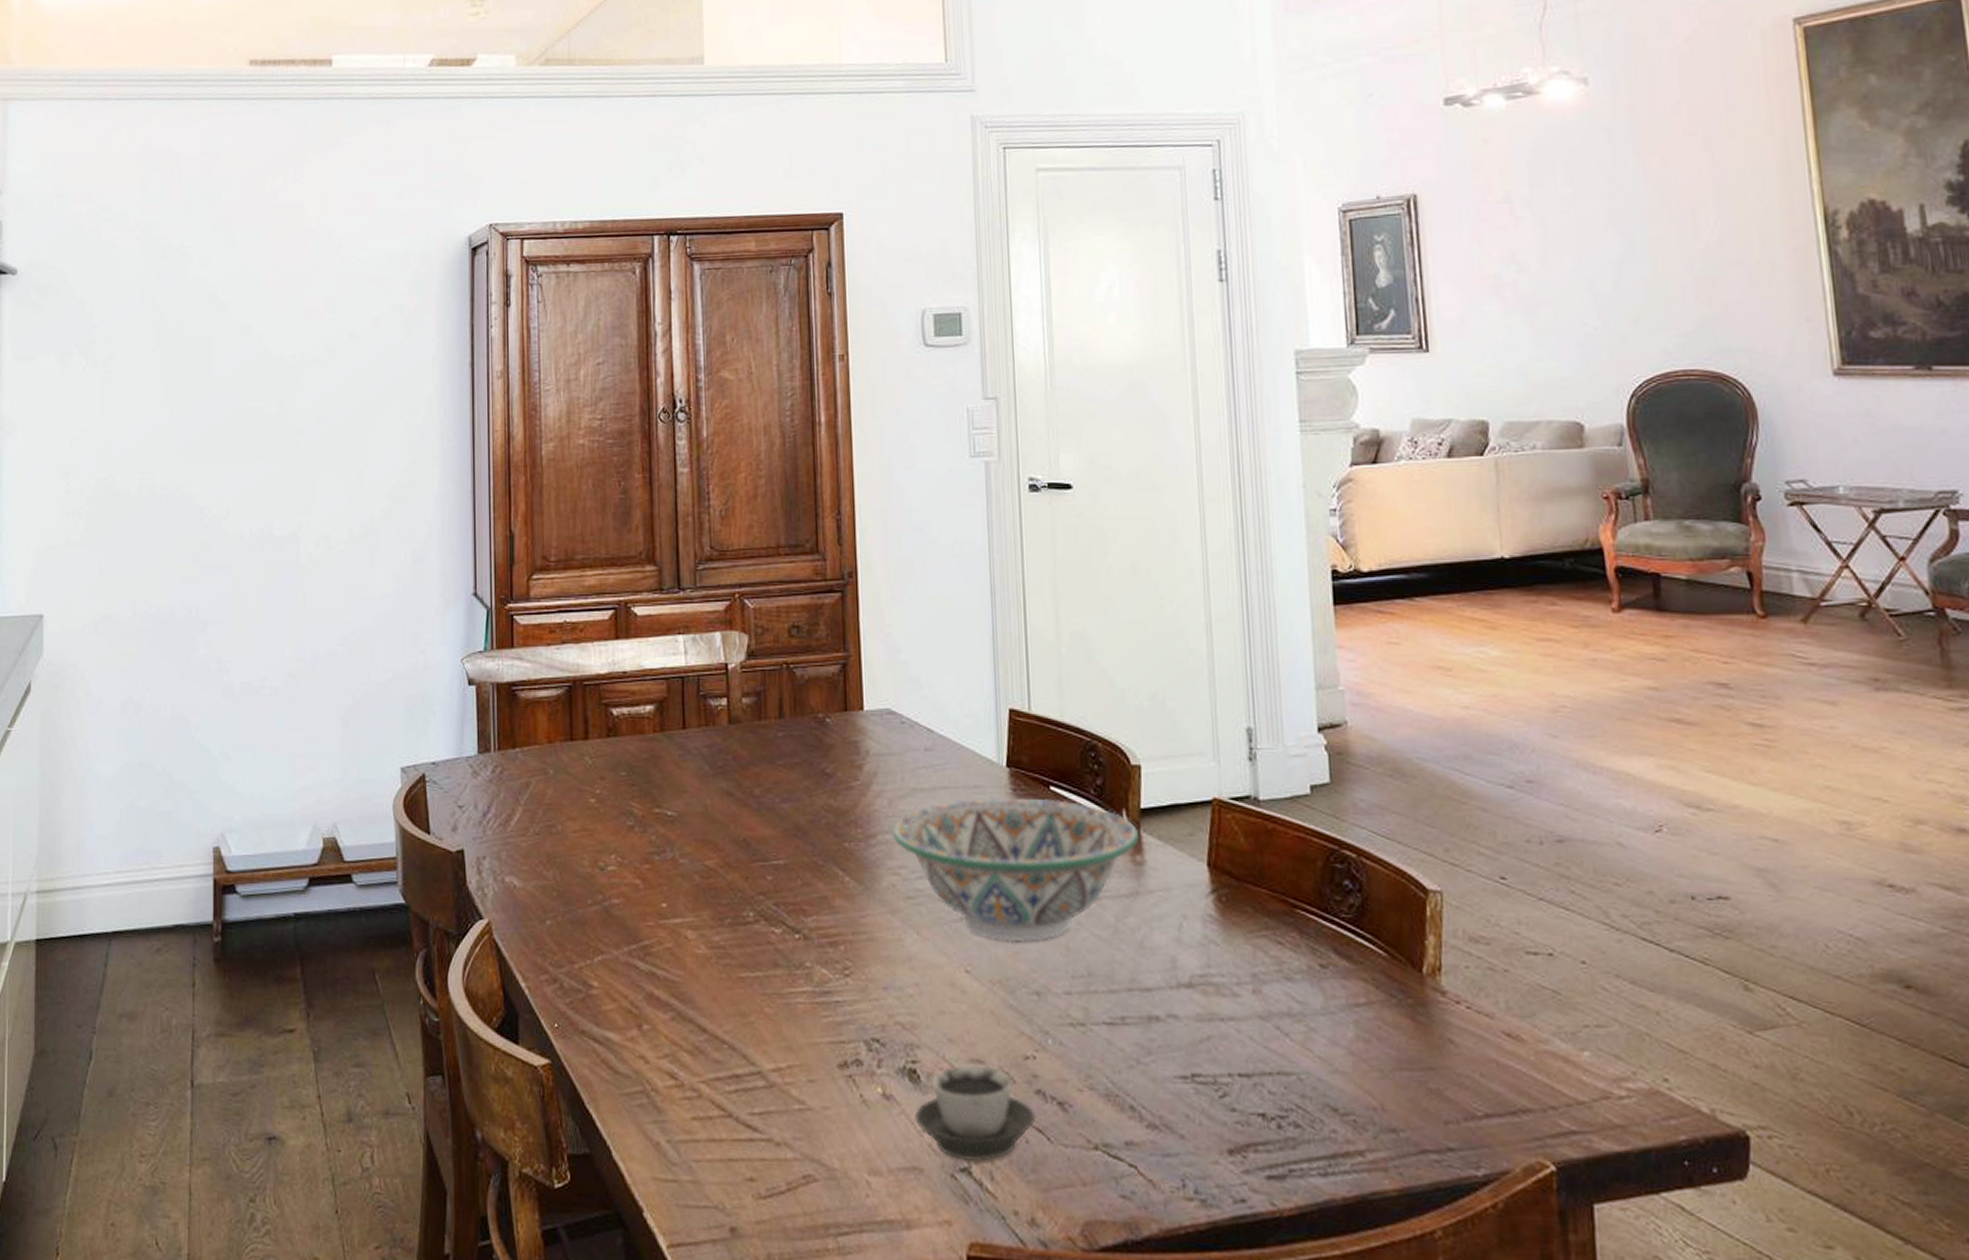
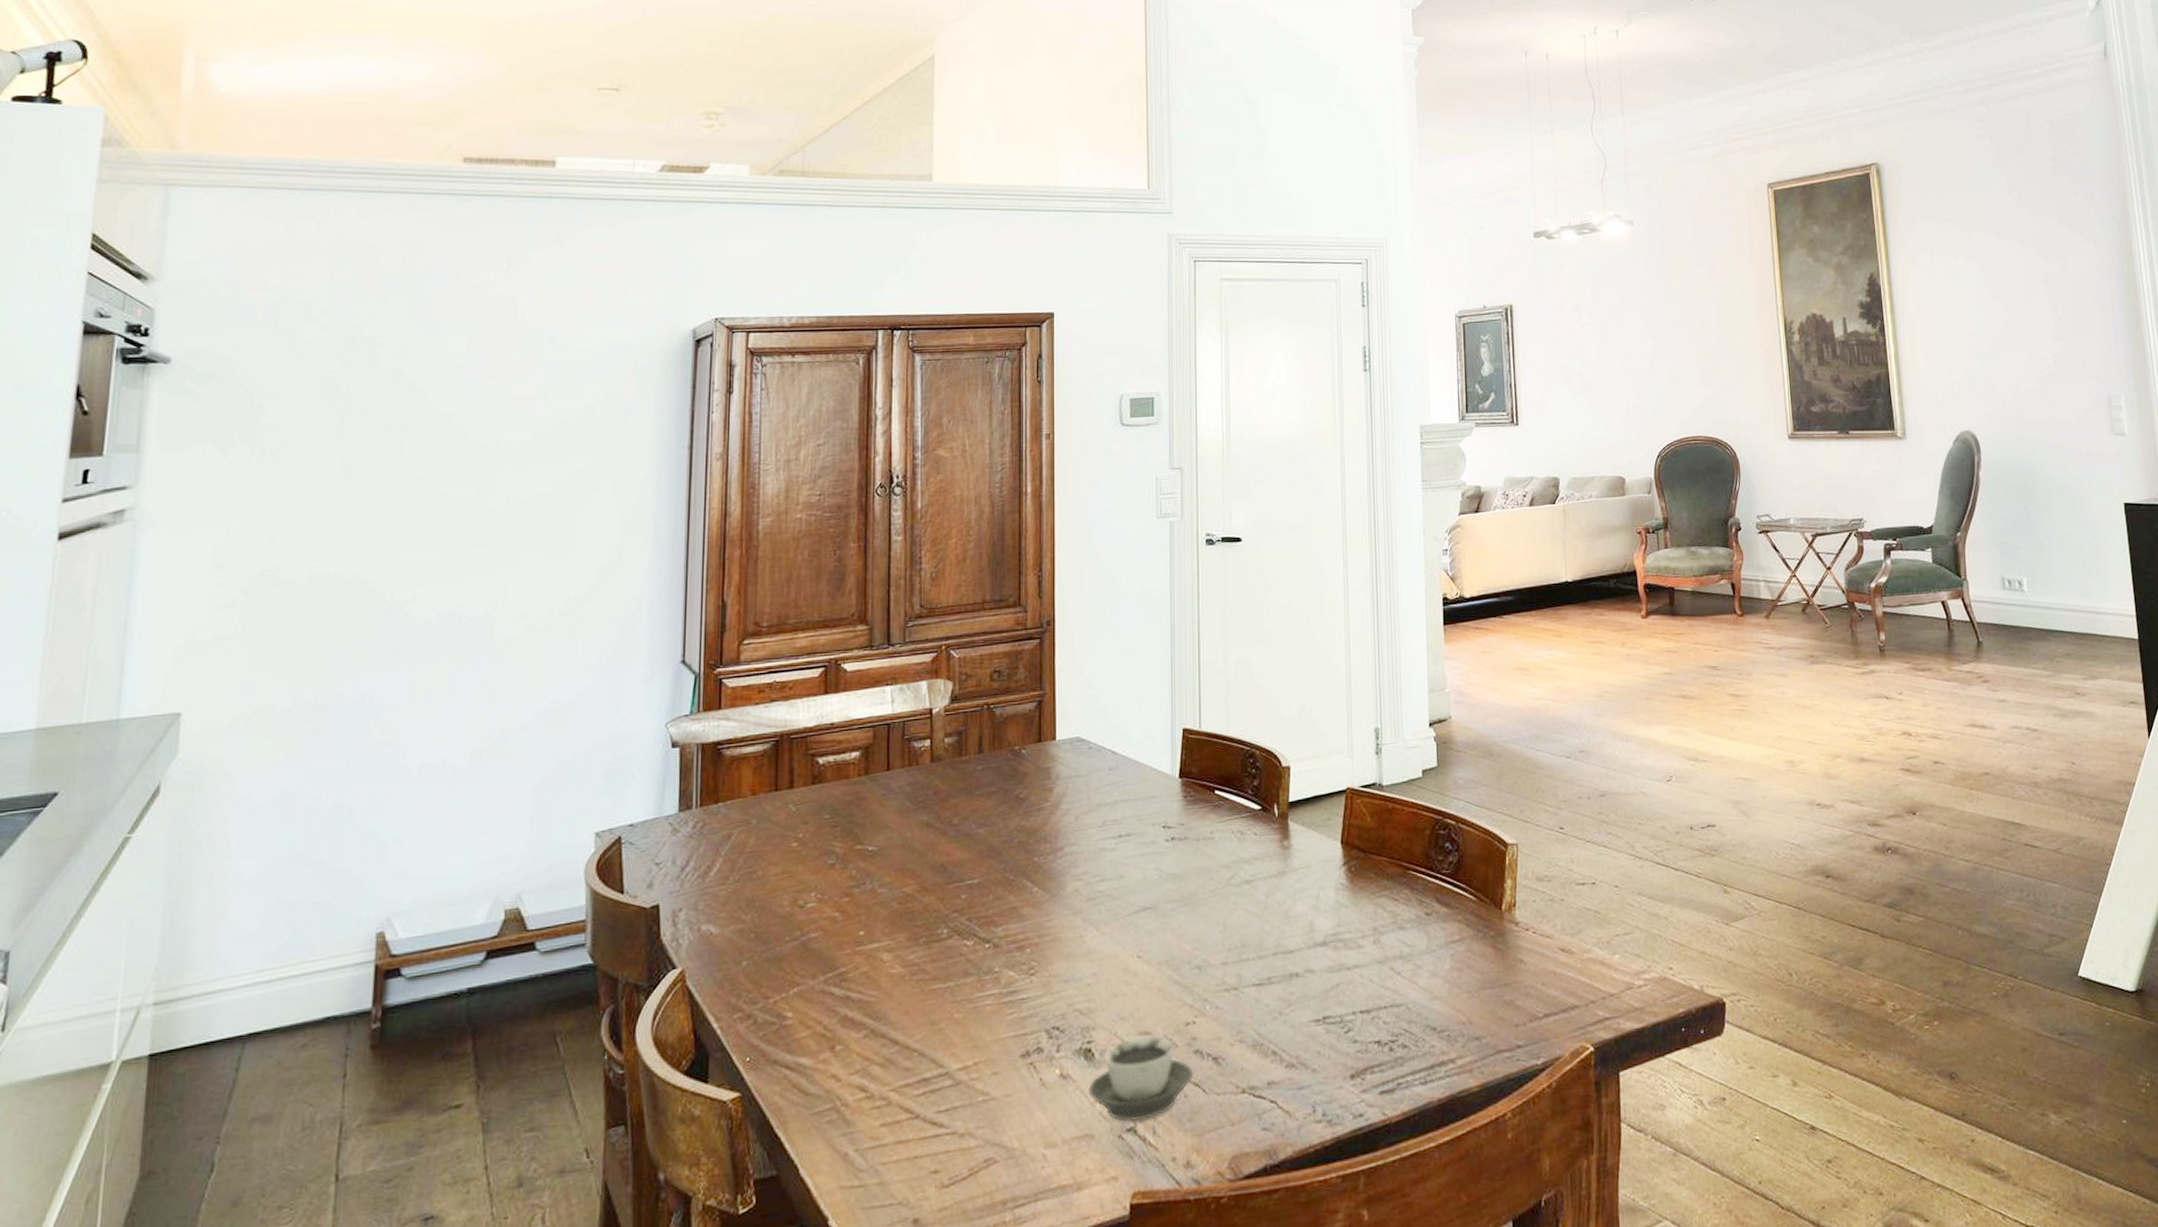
decorative bowl: present [892,797,1140,943] -> none [1077,801,1287,927]

